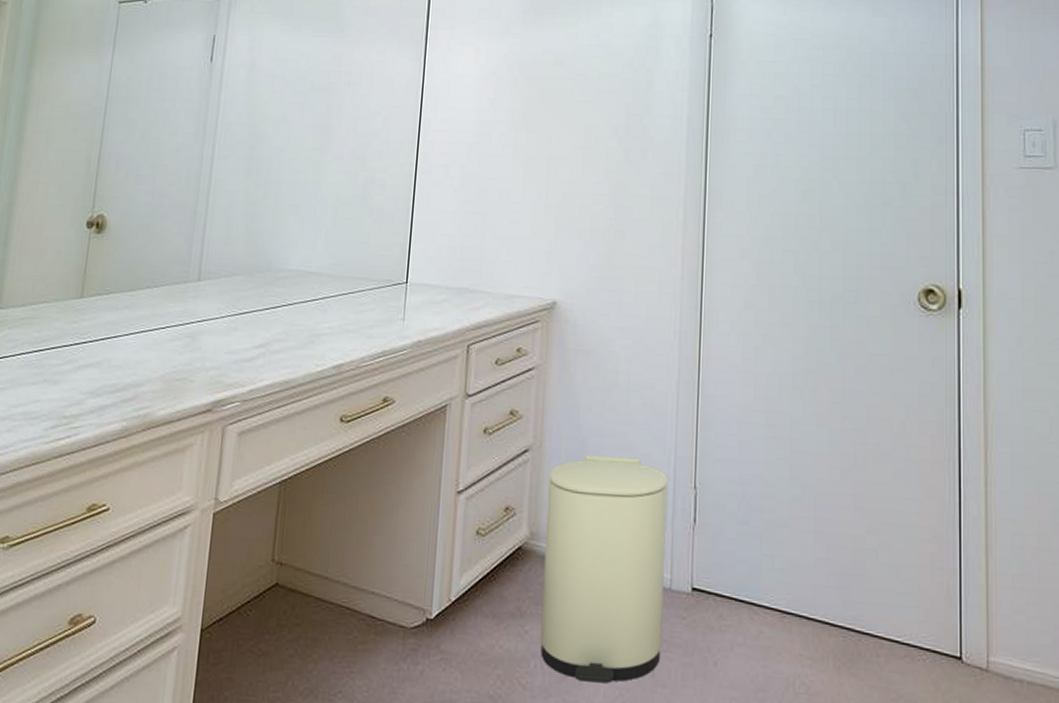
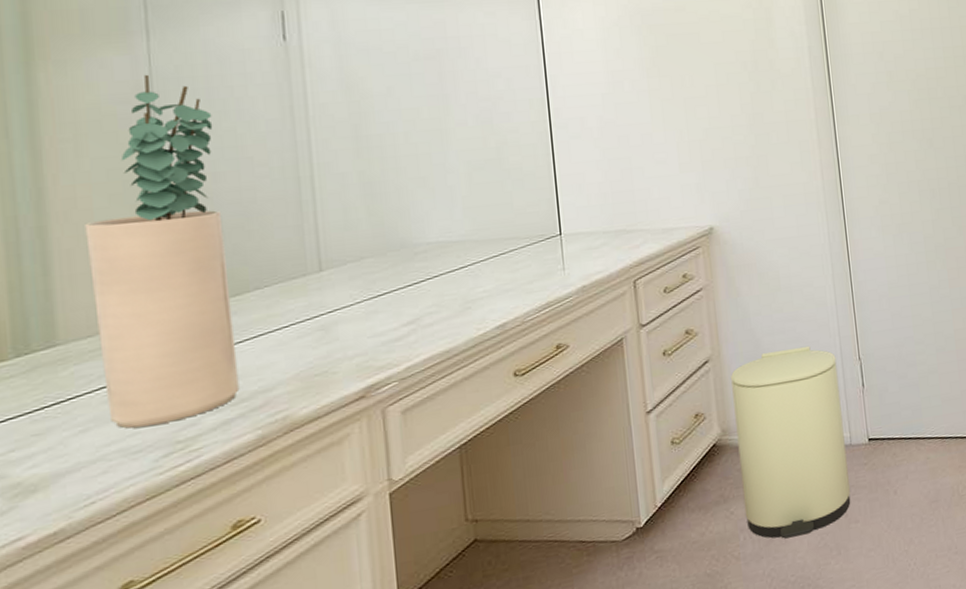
vase: none [22,81,146,397] -> present [85,74,240,429]

